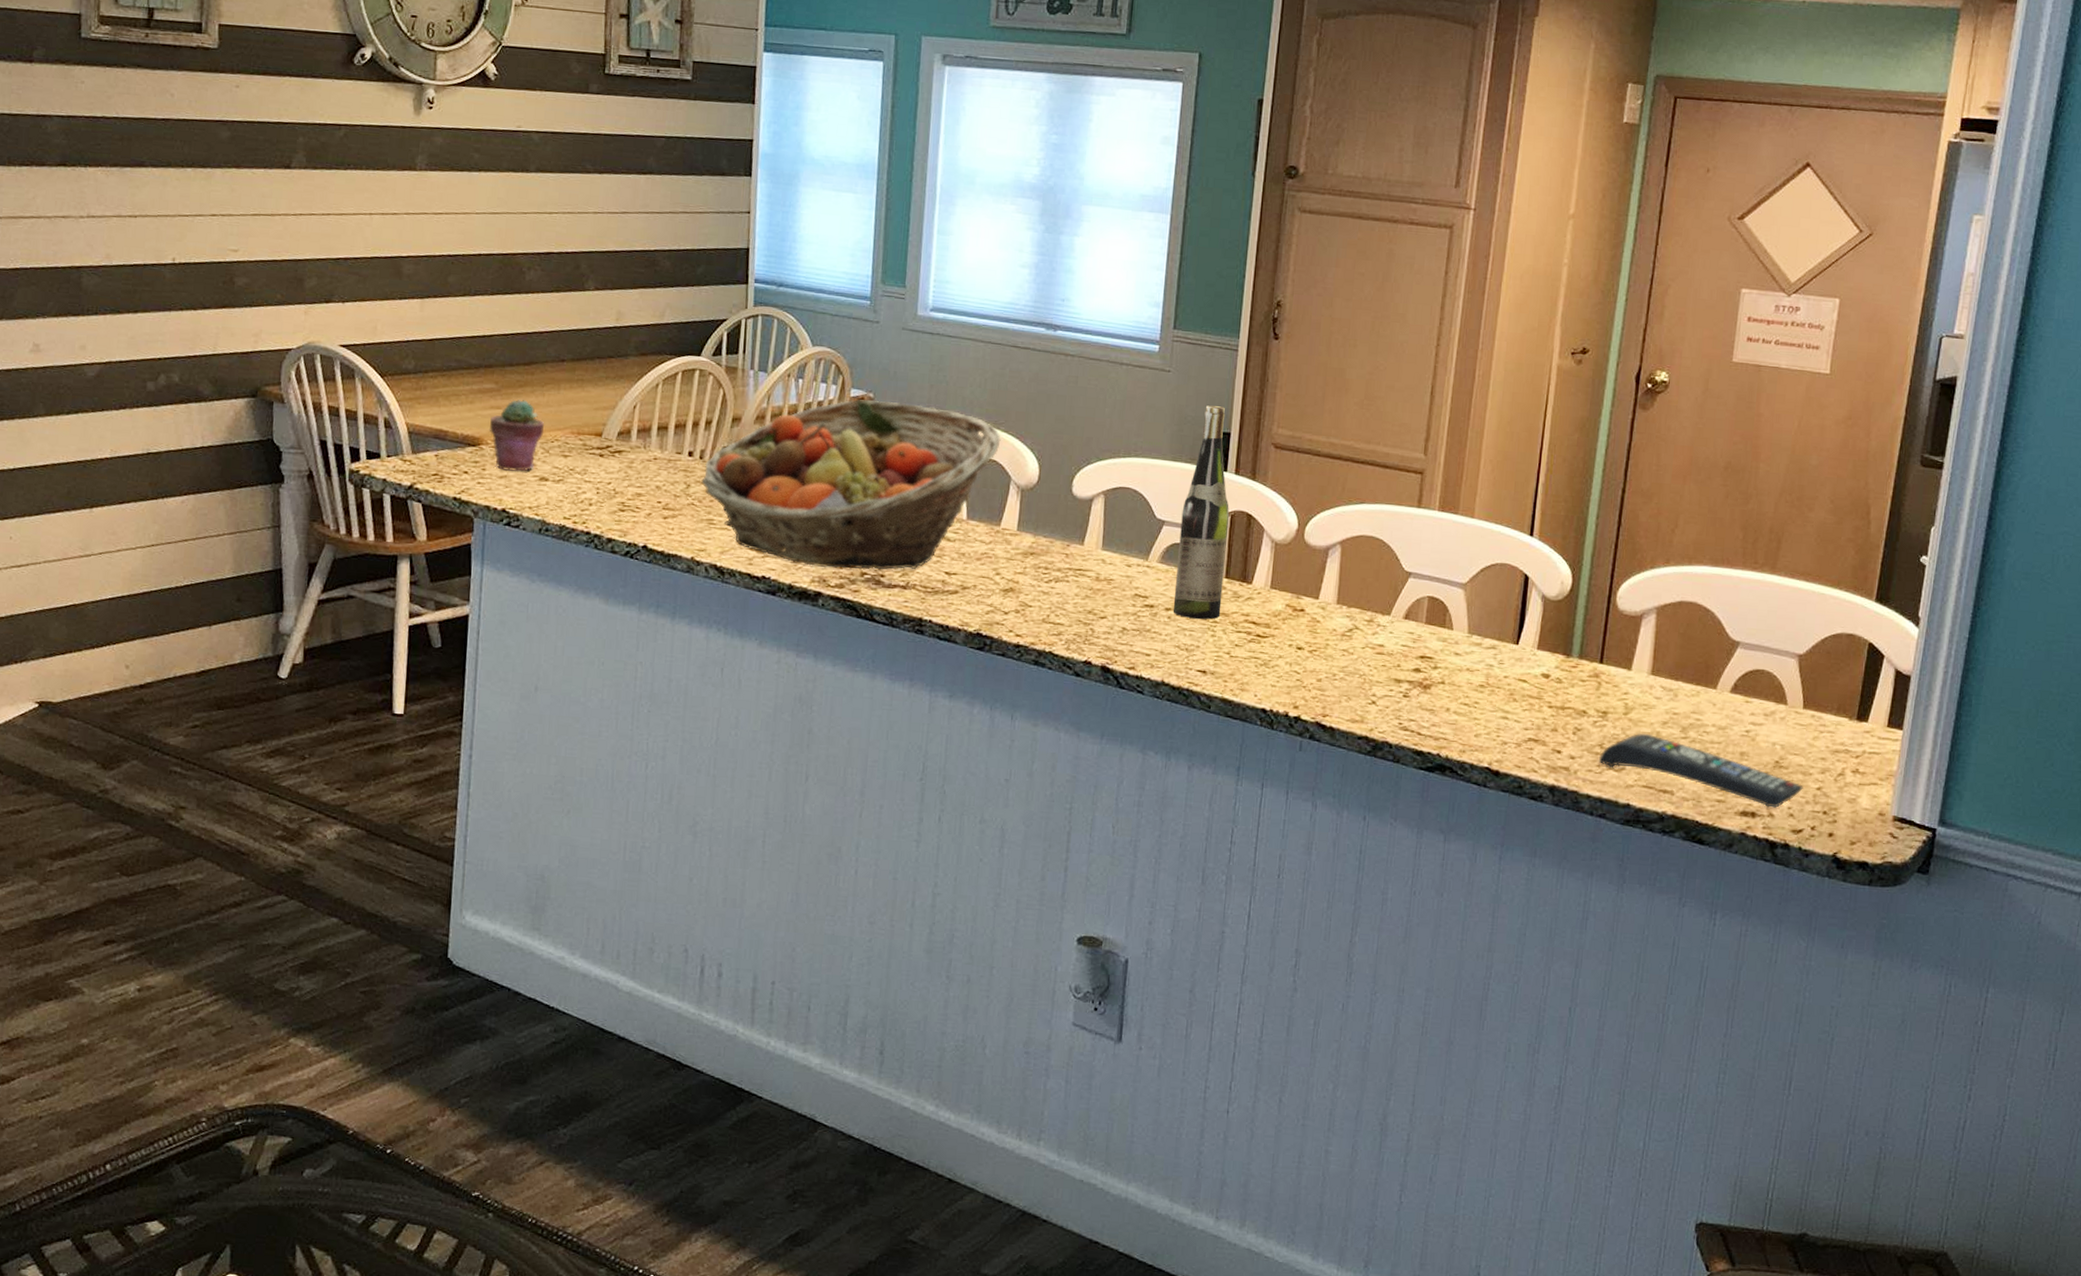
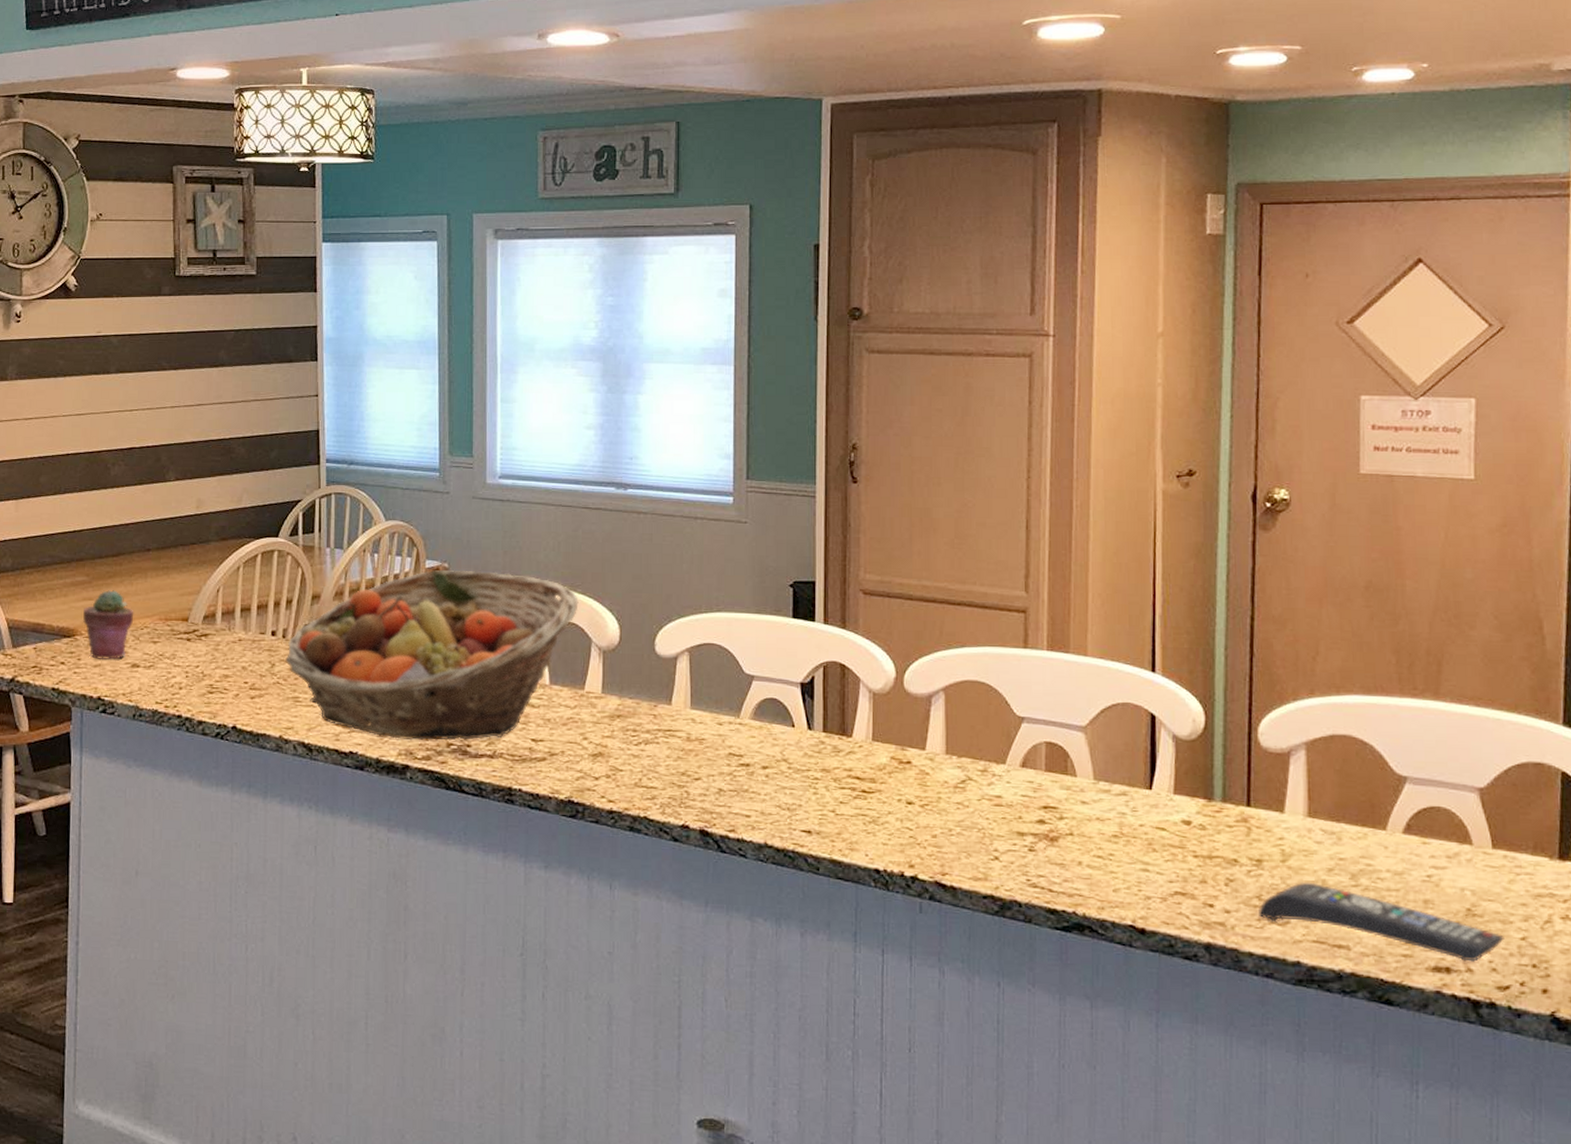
wine bottle: present [1173,405,1230,620] -> none [770,555,822,776]

